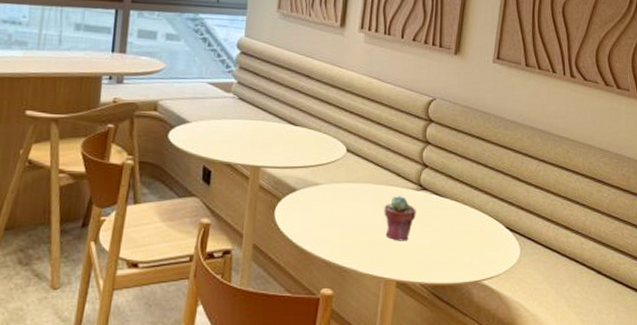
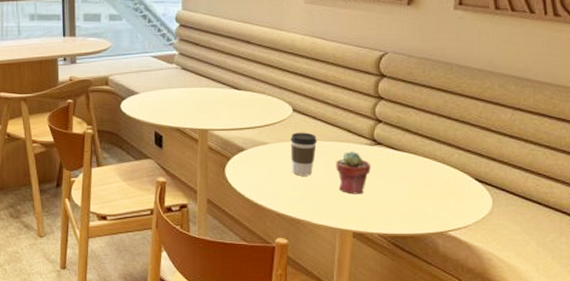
coffee cup: none [341,173,368,221] -> present [290,132,317,176]

